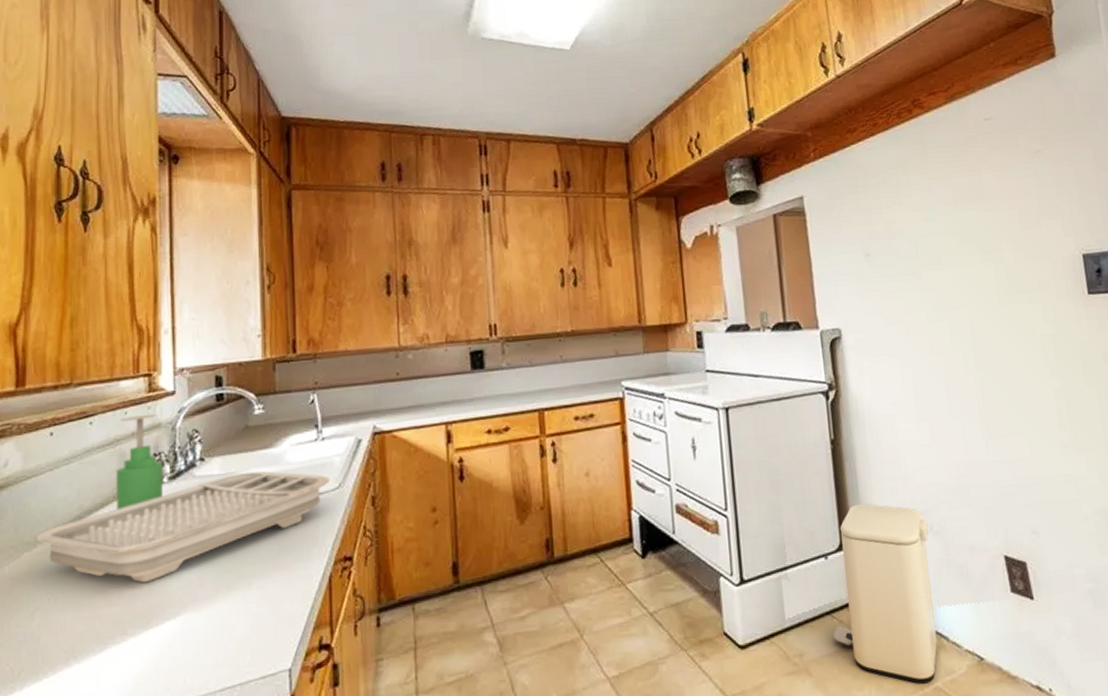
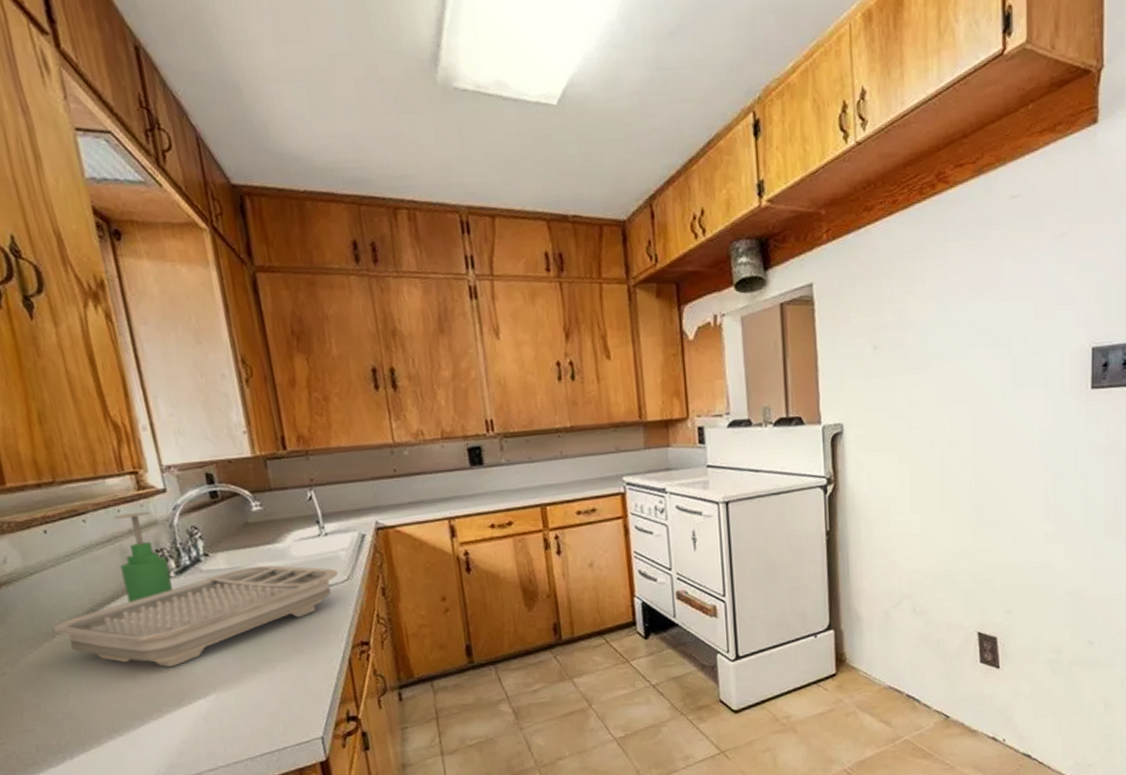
pedal bin: present [832,503,938,684] -> none [817,588,911,738]

